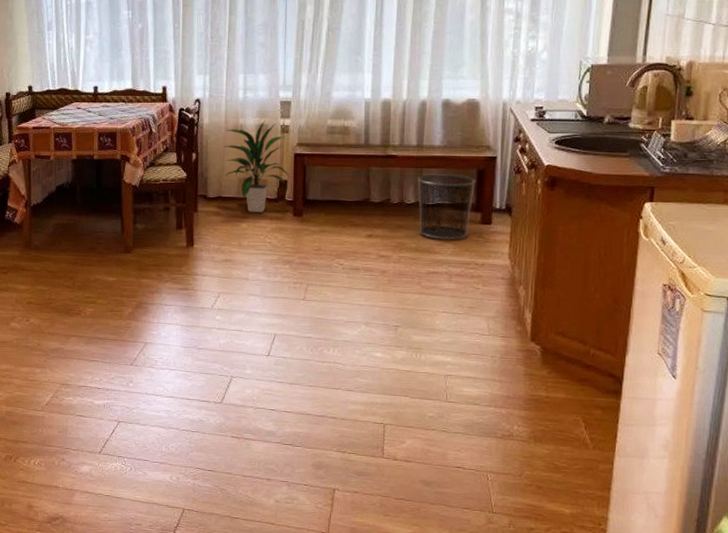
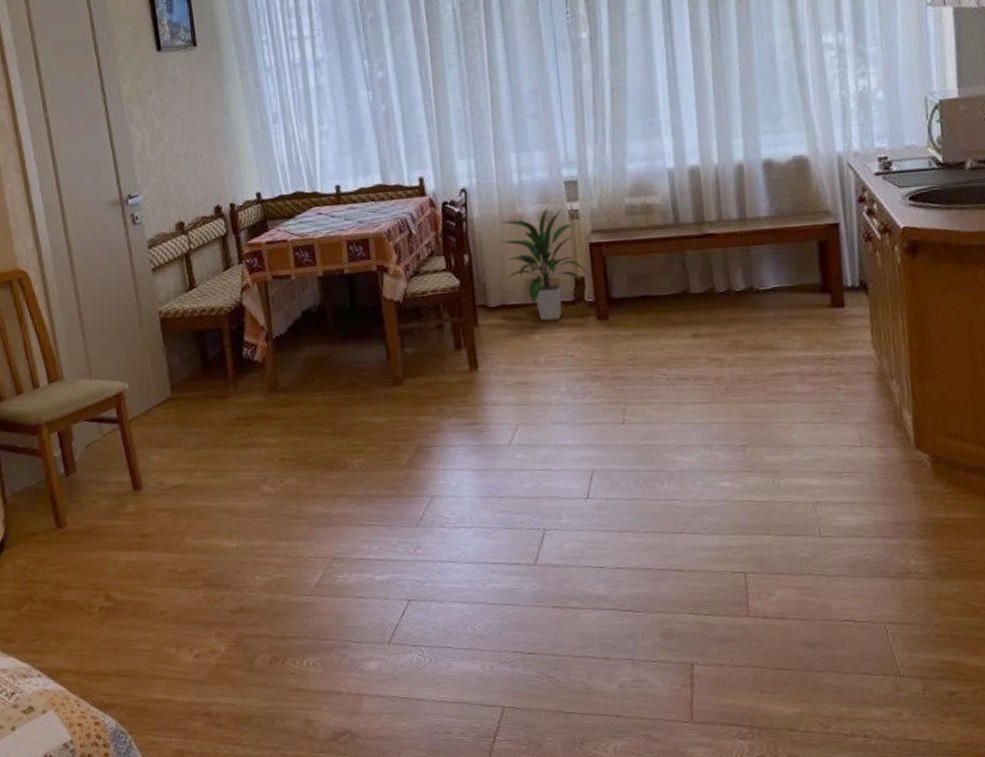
waste bin: present [417,173,476,240] -> none [745,249,818,332]

